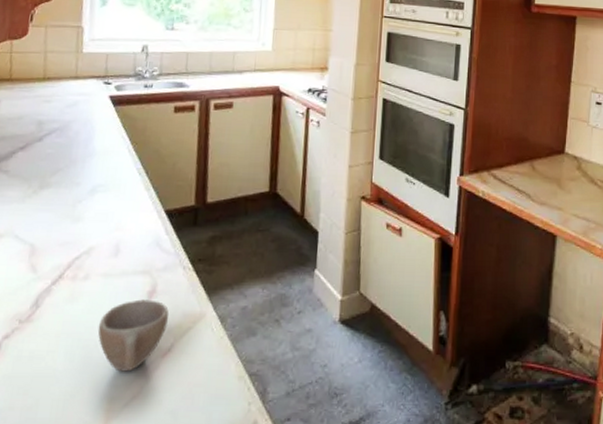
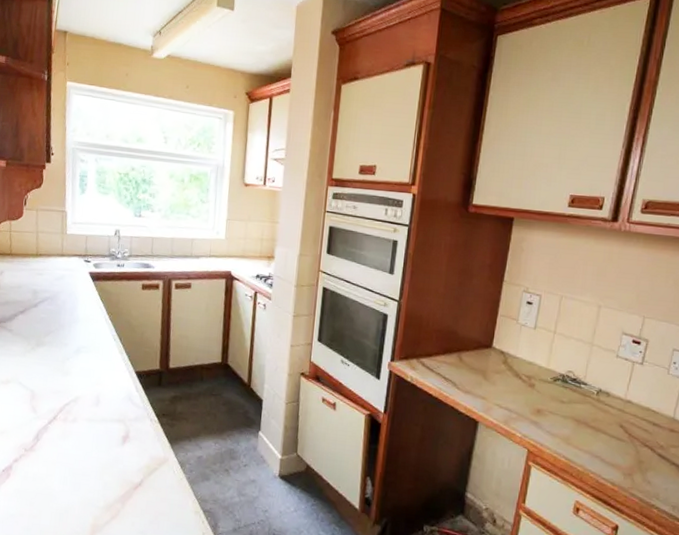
cup: present [97,299,169,372] -> none [84,442,139,498]

